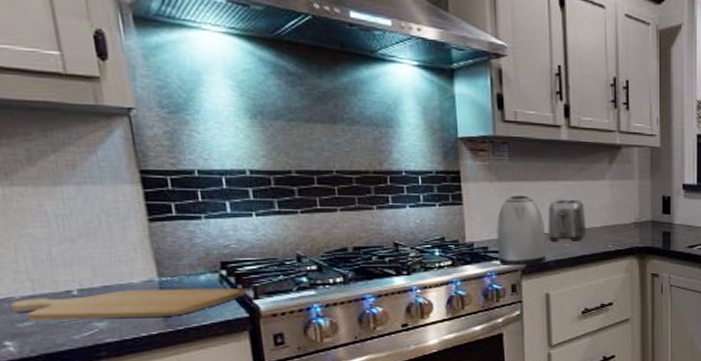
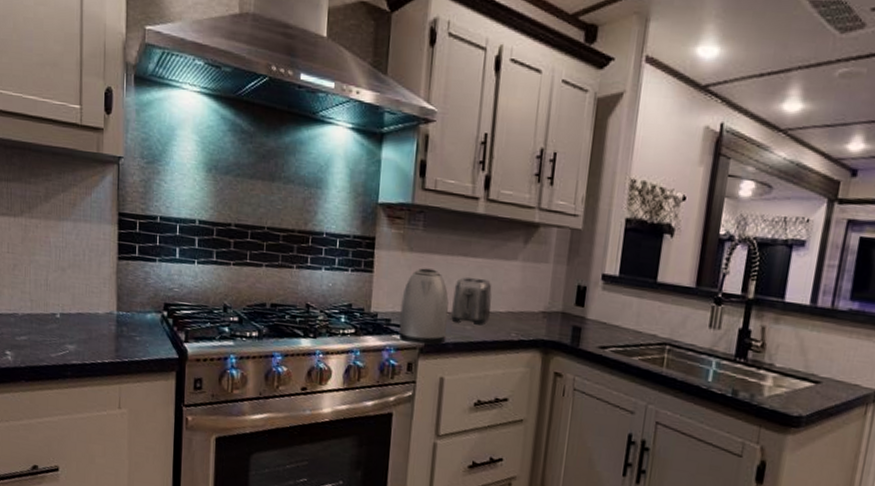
chopping board: present [10,288,248,321] -> none [15,316,181,349]

